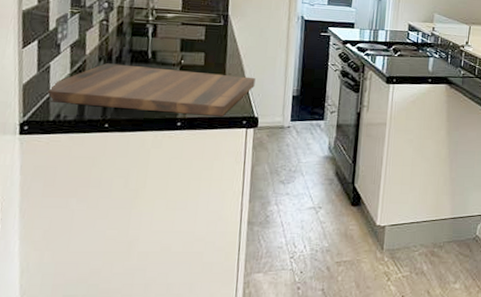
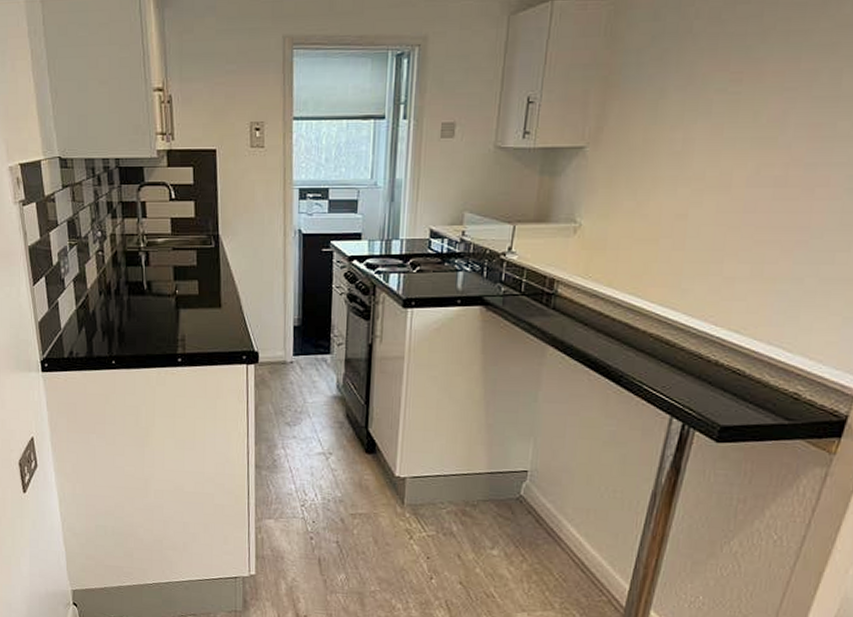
cutting board: present [48,63,255,116] -> none [60,297,252,351]

